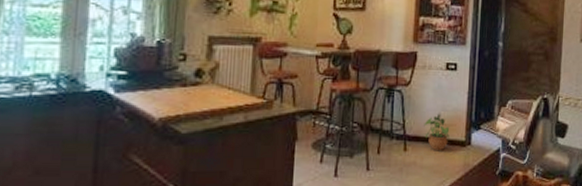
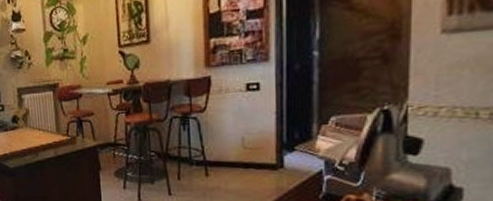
potted plant: present [424,114,450,151] -> none [225,138,257,176]

